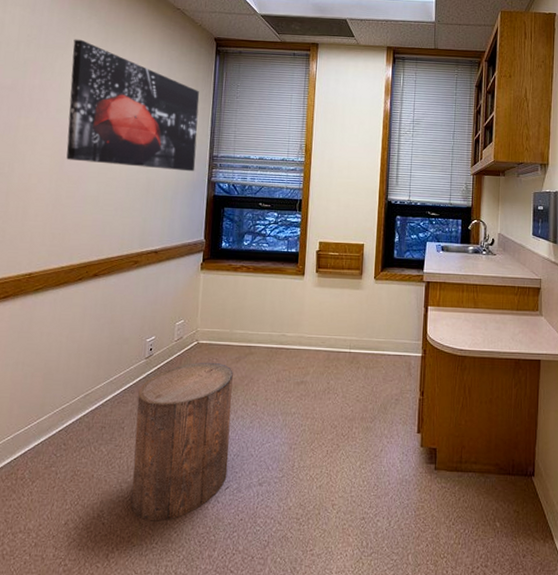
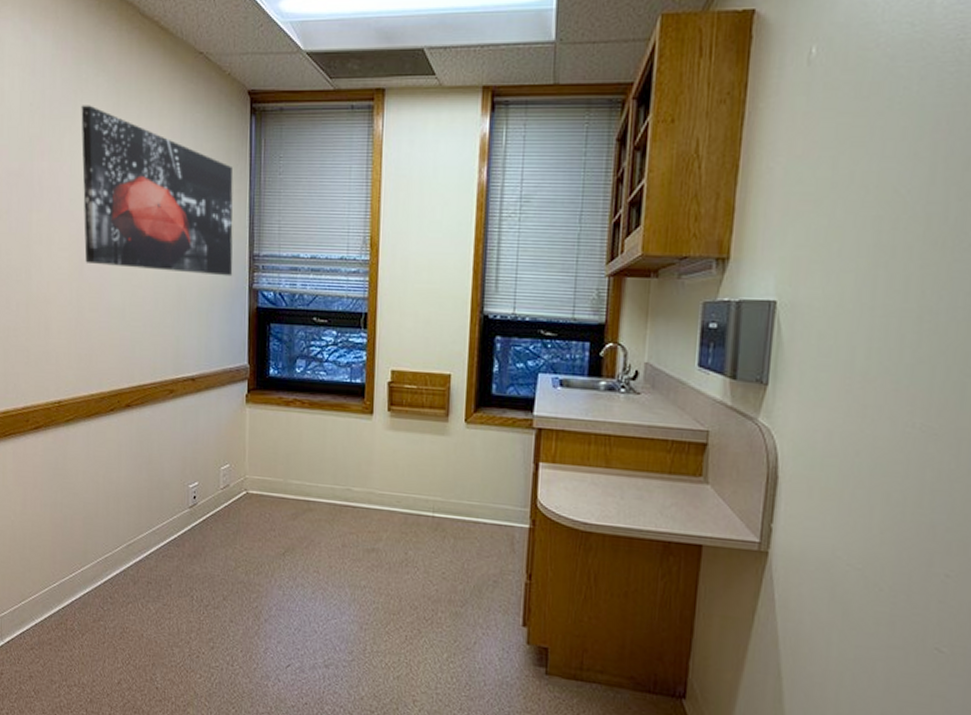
stool: present [131,362,233,521] -> none [183,516,290,694]

